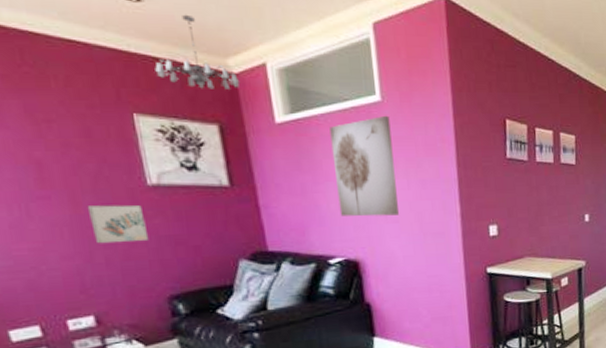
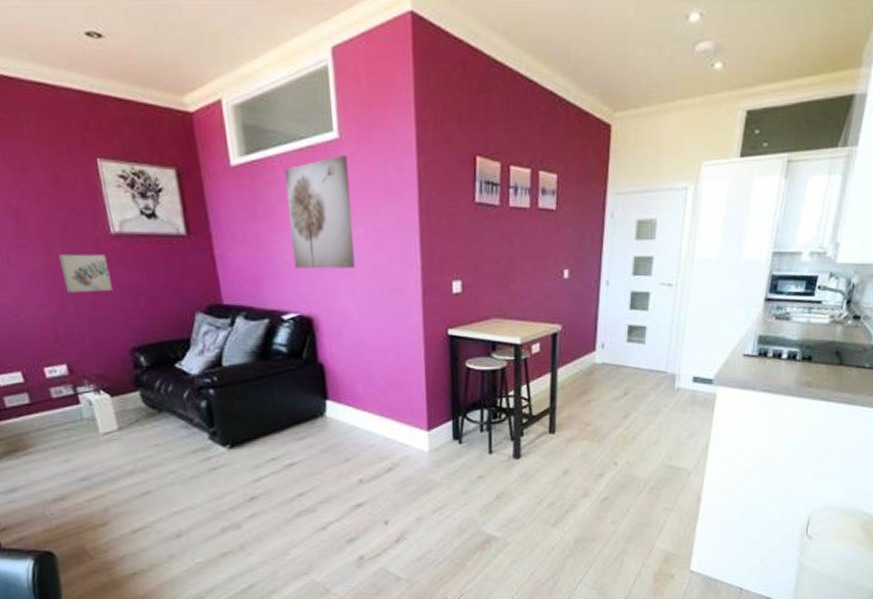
chandelier: present [155,14,241,89] -> none [116,48,197,131]

